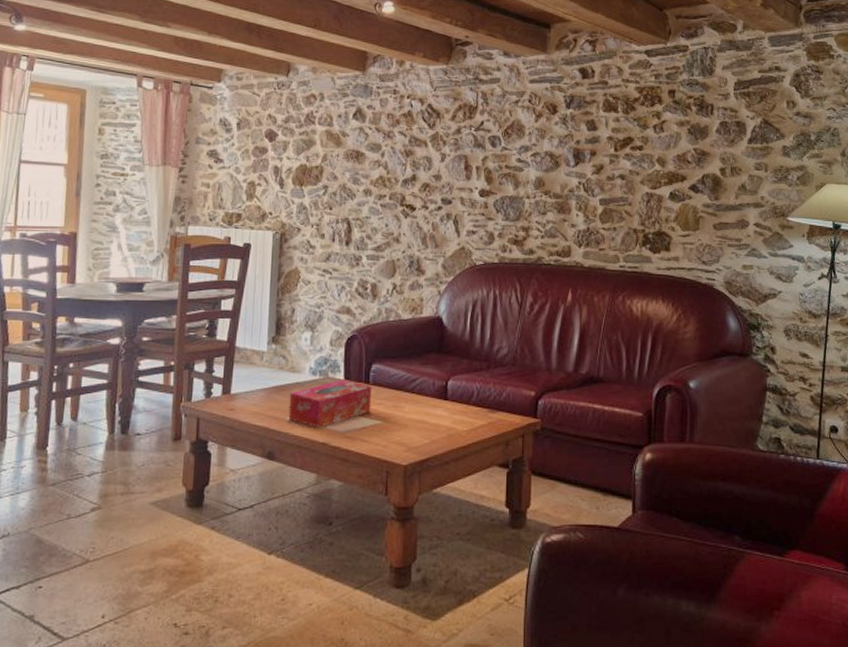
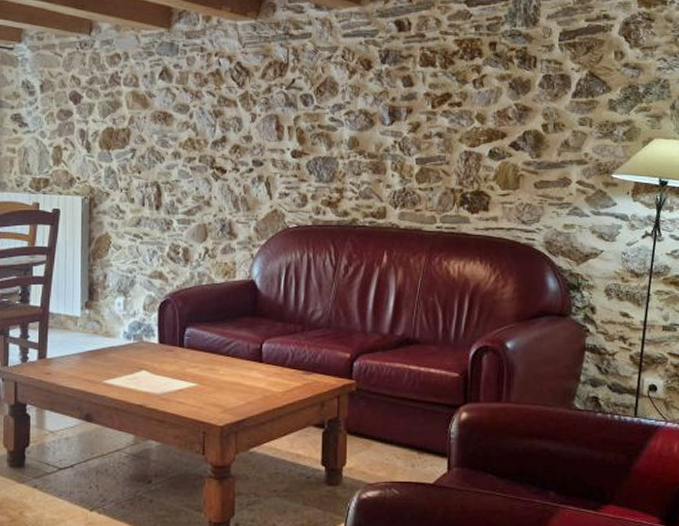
tissue box: present [288,380,372,427] -> none [104,344,187,390]

